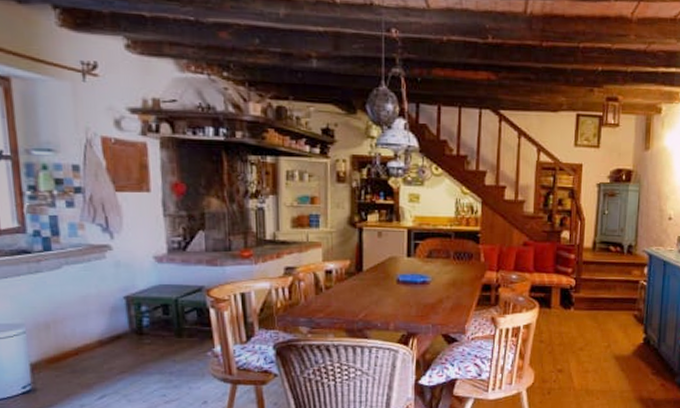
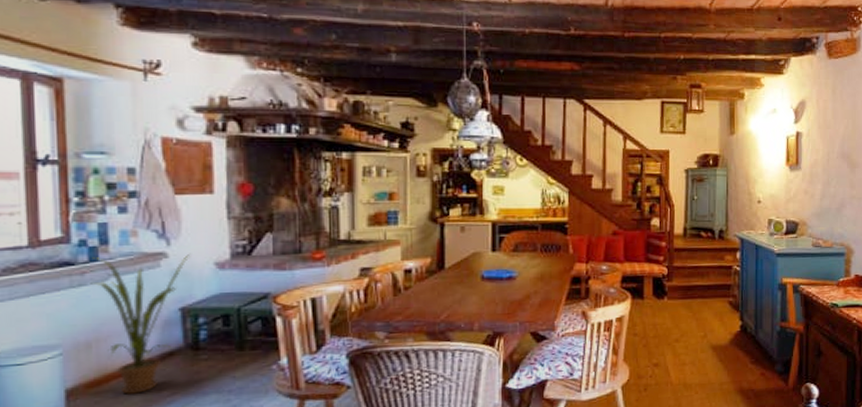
house plant: none [45,246,132,372] -> present [90,253,191,396]

